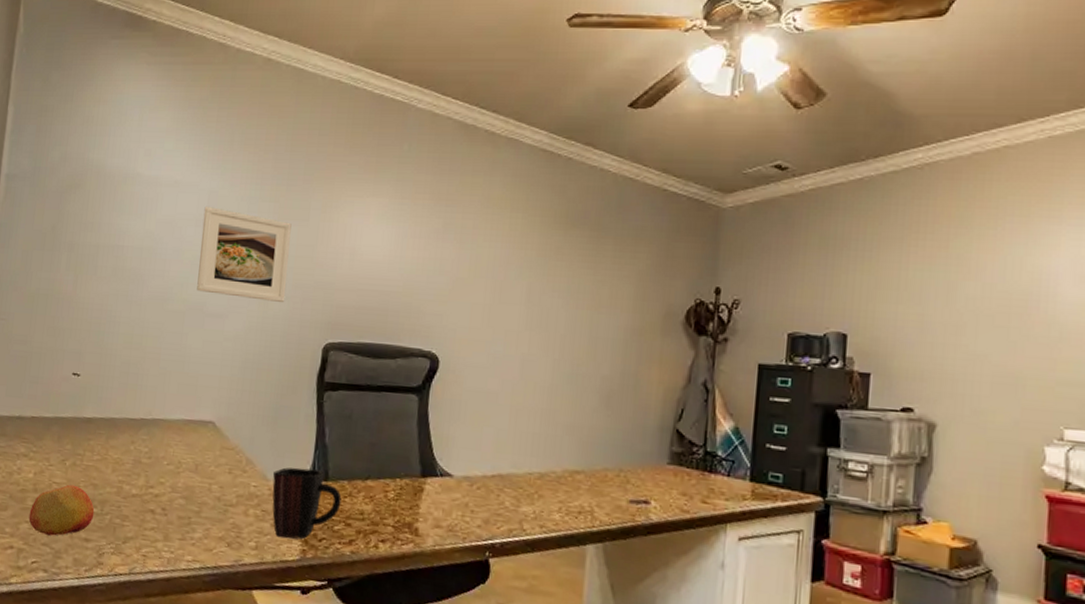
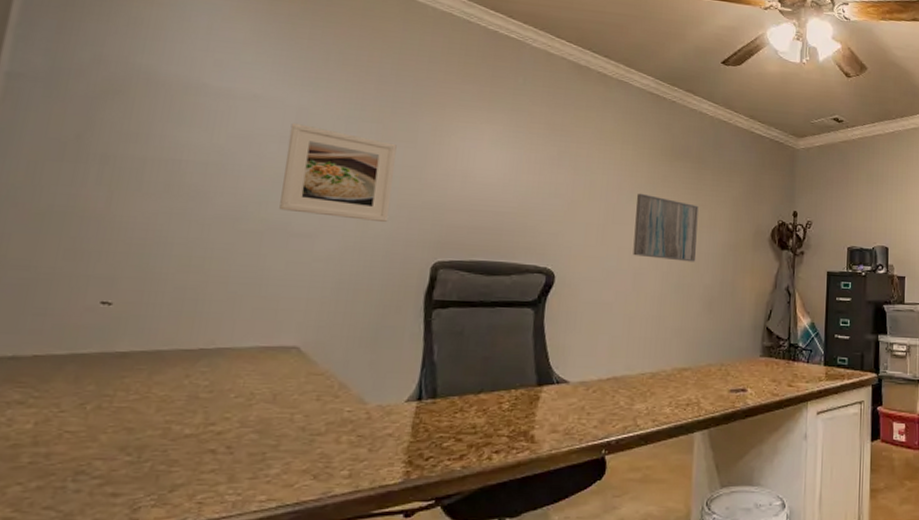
apple: present [28,484,95,536] -> none [22,431,128,496]
mug: present [272,467,342,540] -> none [370,387,452,462]
wall art: none [521,268,597,349] -> present [633,193,699,262]

